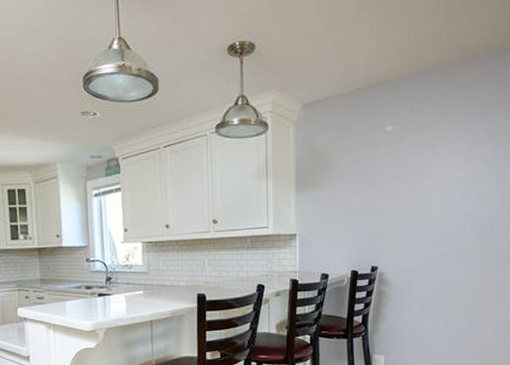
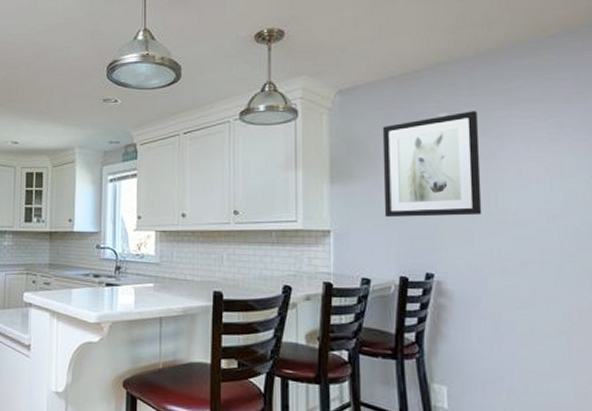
wall art: none [340,124,417,221] -> present [382,111,482,218]

